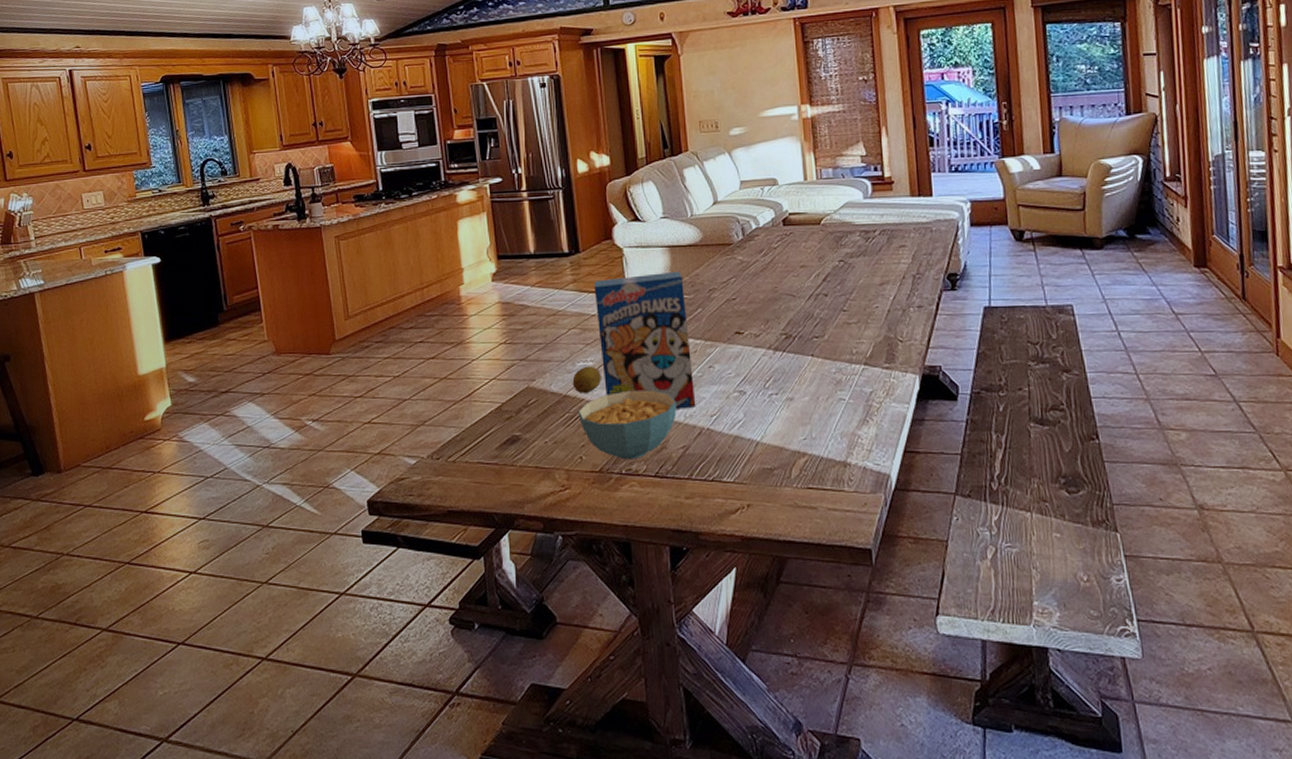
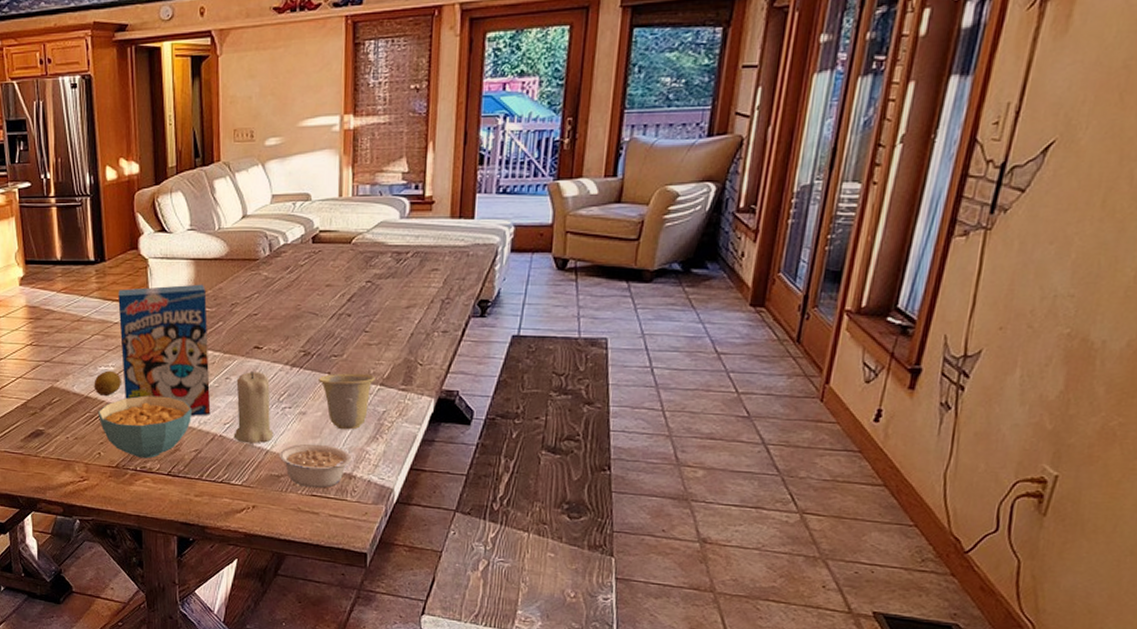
candle: none [720,358,763,436] -> present [233,372,274,444]
legume: none [769,431,845,480] -> present [278,443,353,489]
cup: none [802,353,859,414] -> present [318,373,376,430]

